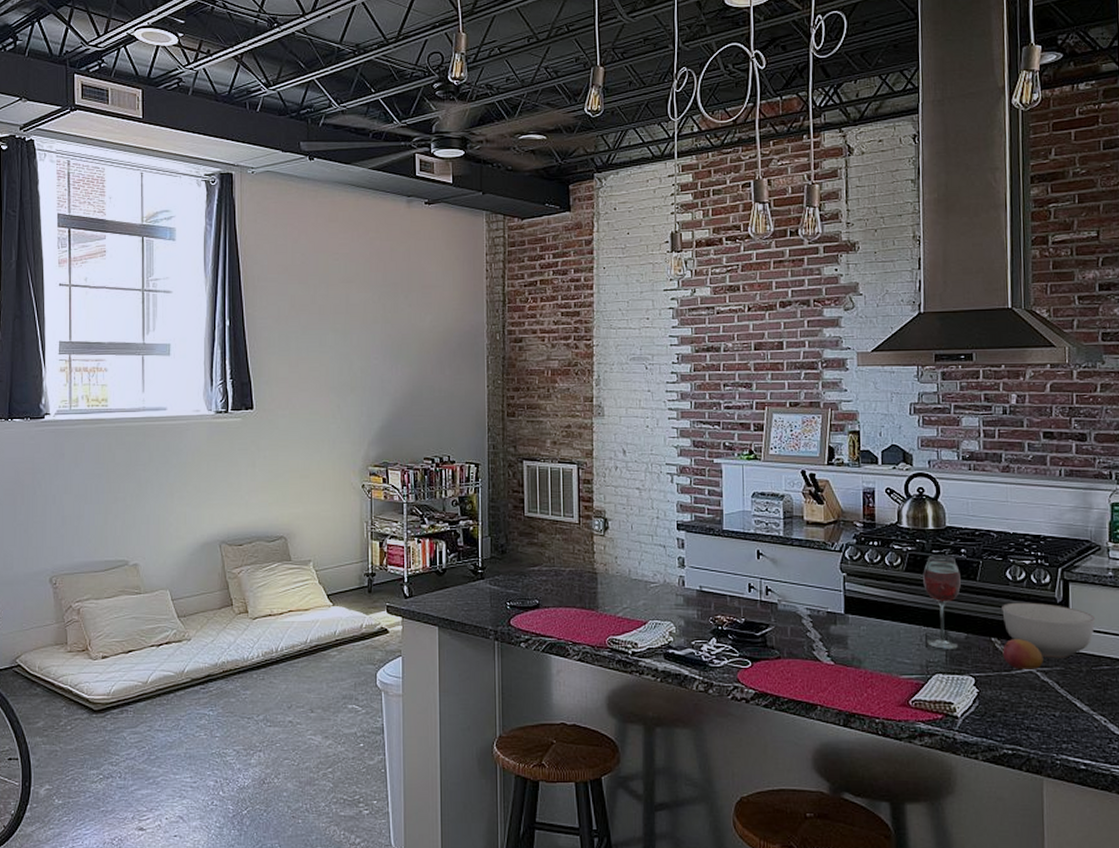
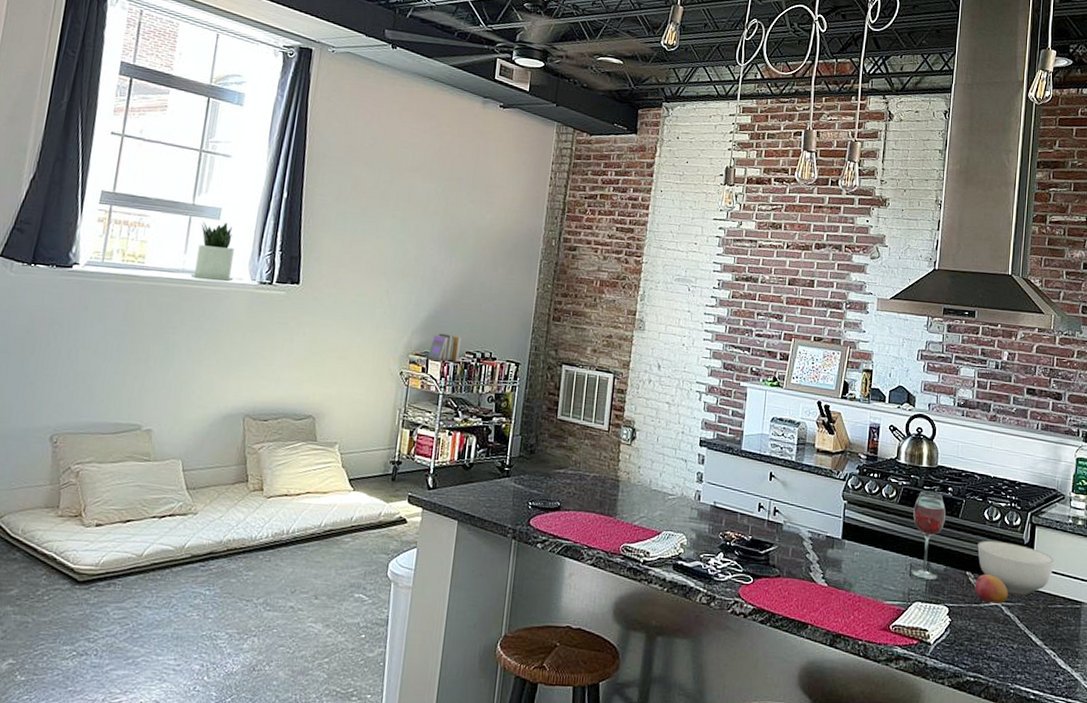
planter: none [151,357,191,416] -> present [190,221,234,282]
books: none [386,442,417,471] -> present [427,333,461,362]

